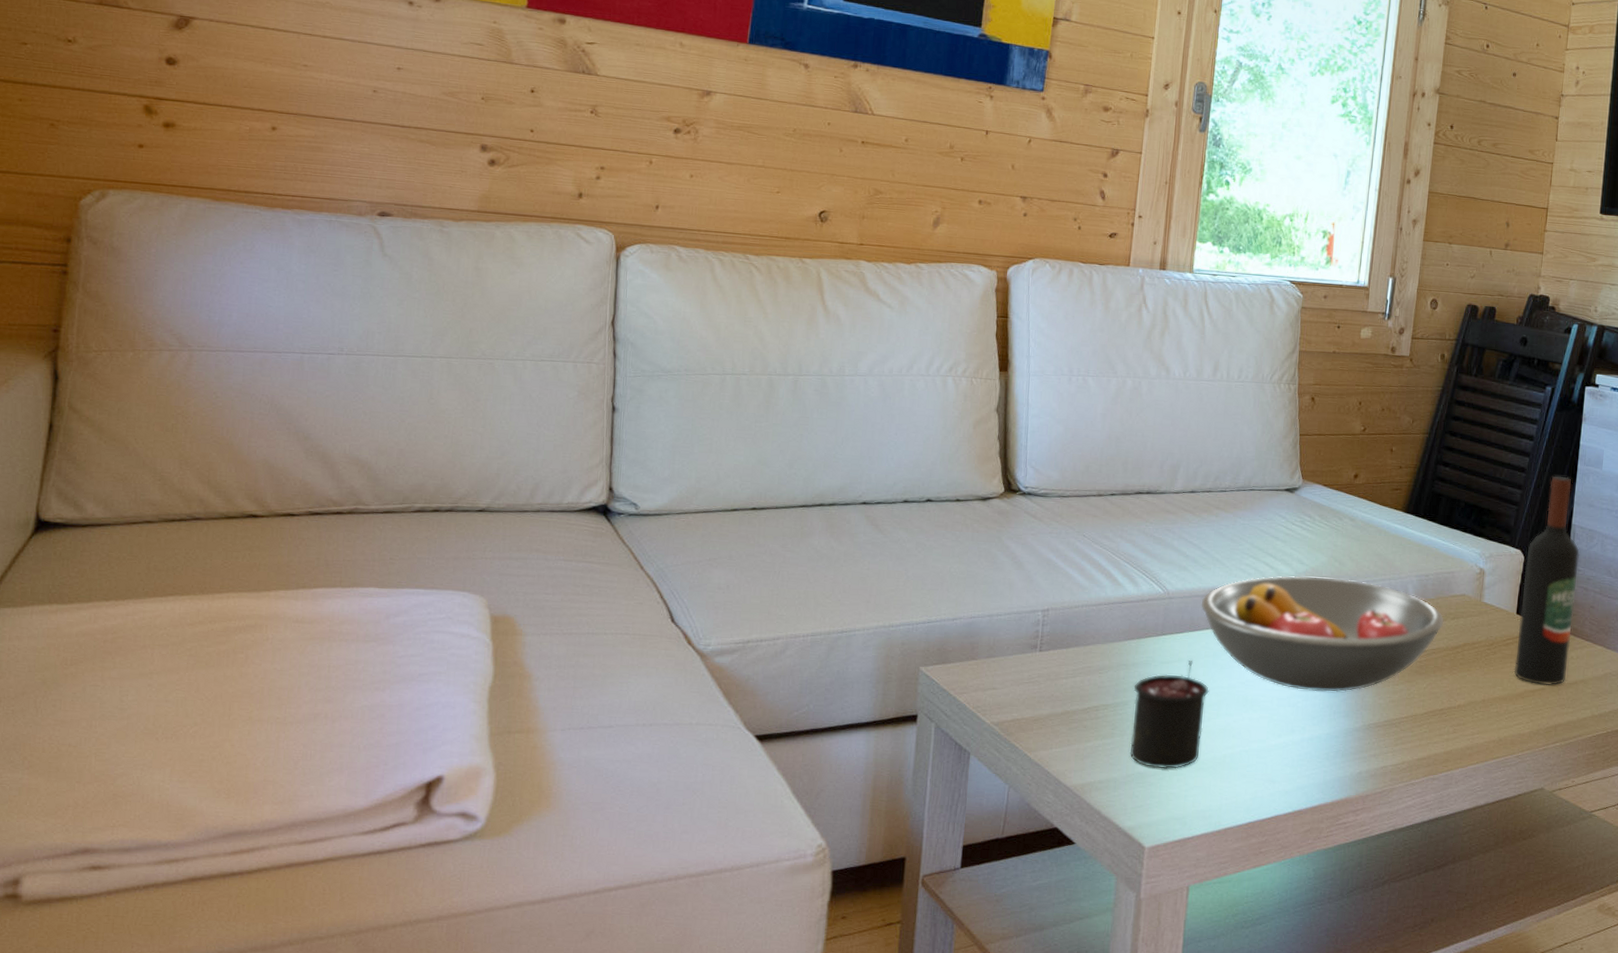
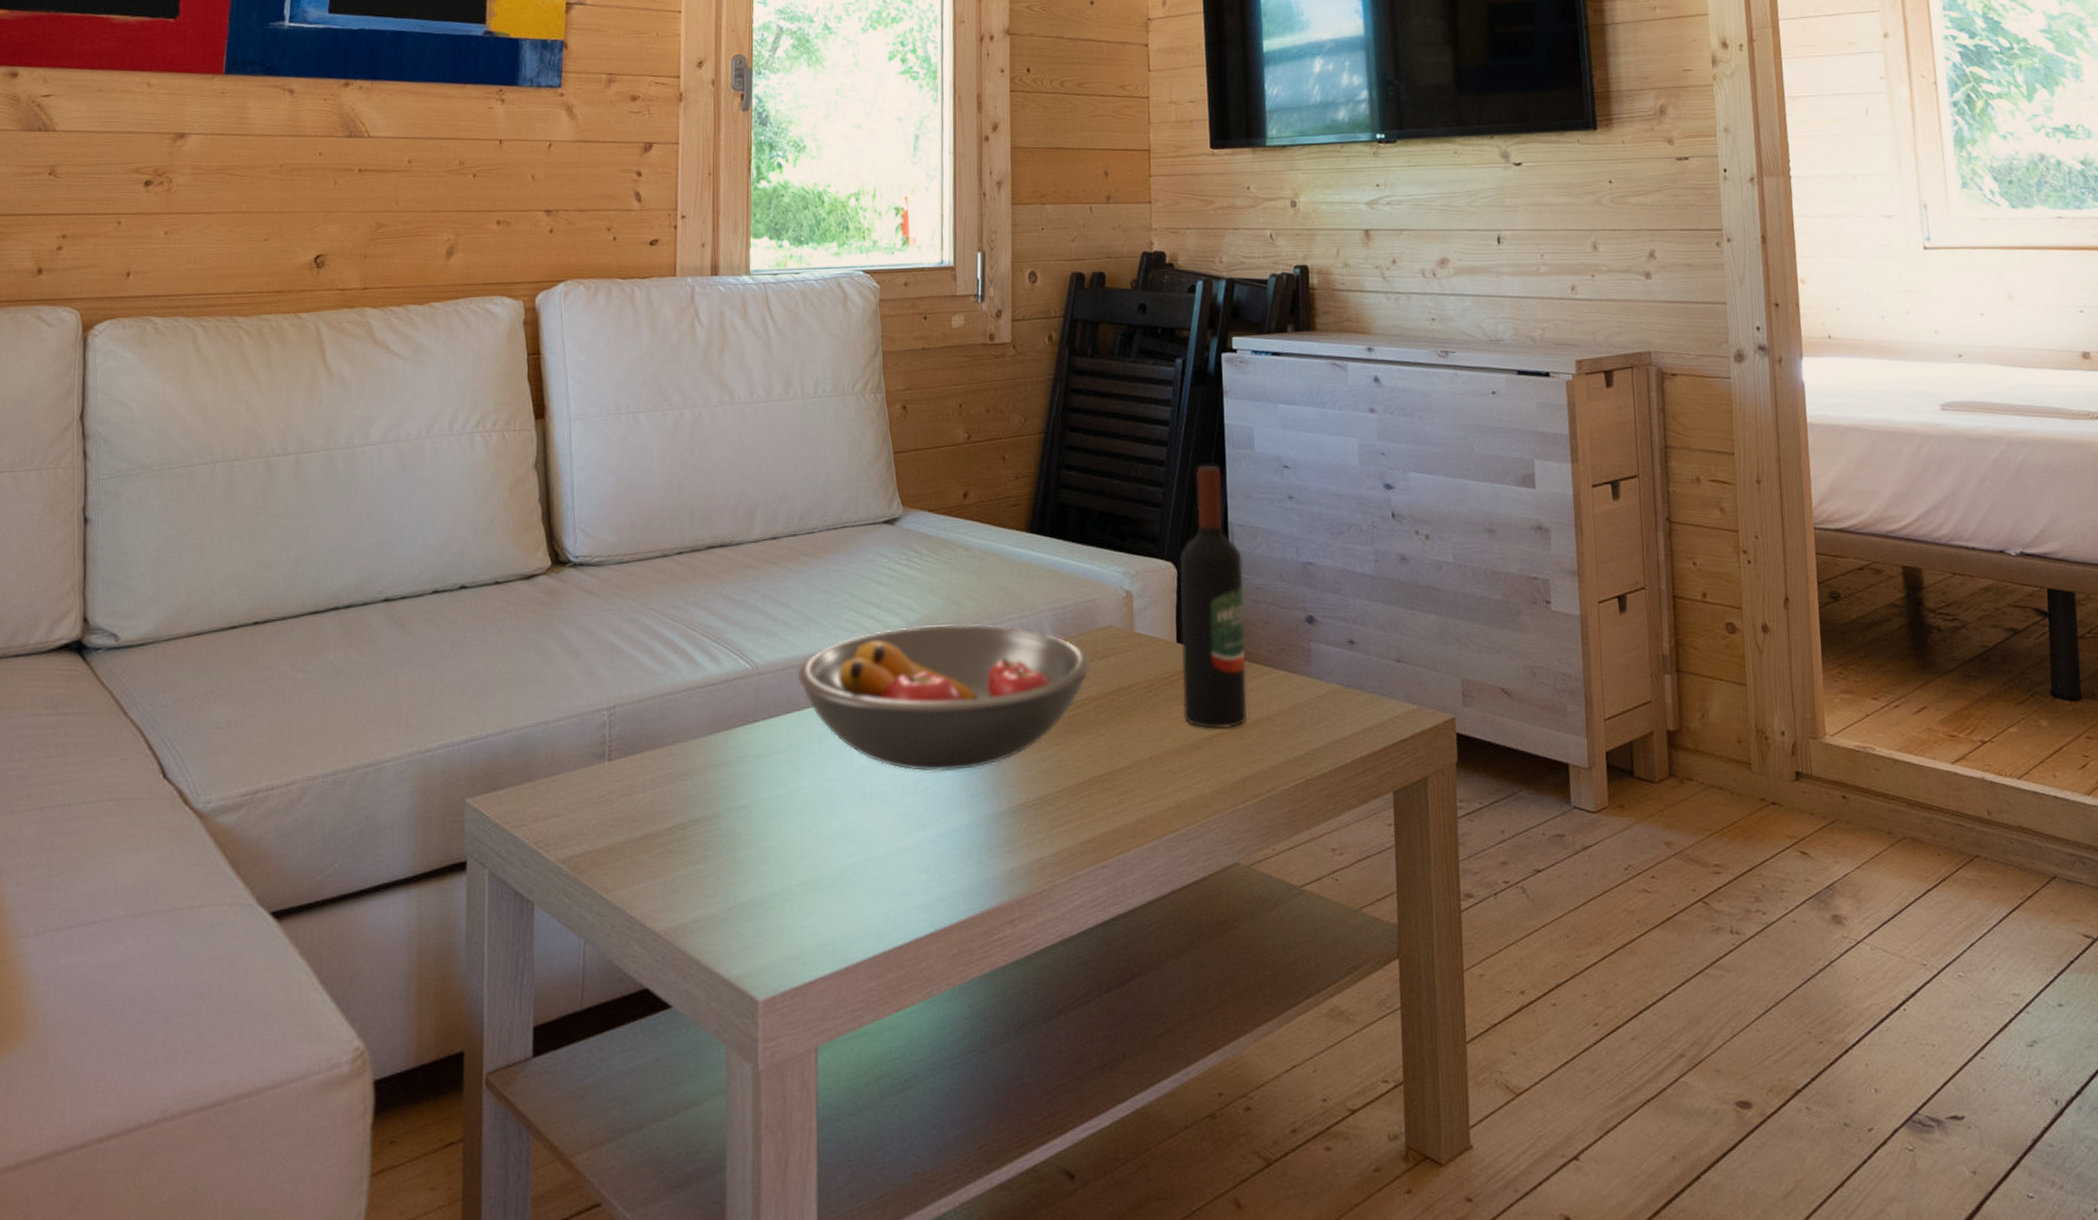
candle: present [1129,661,1209,769] -> none [726,750,818,895]

